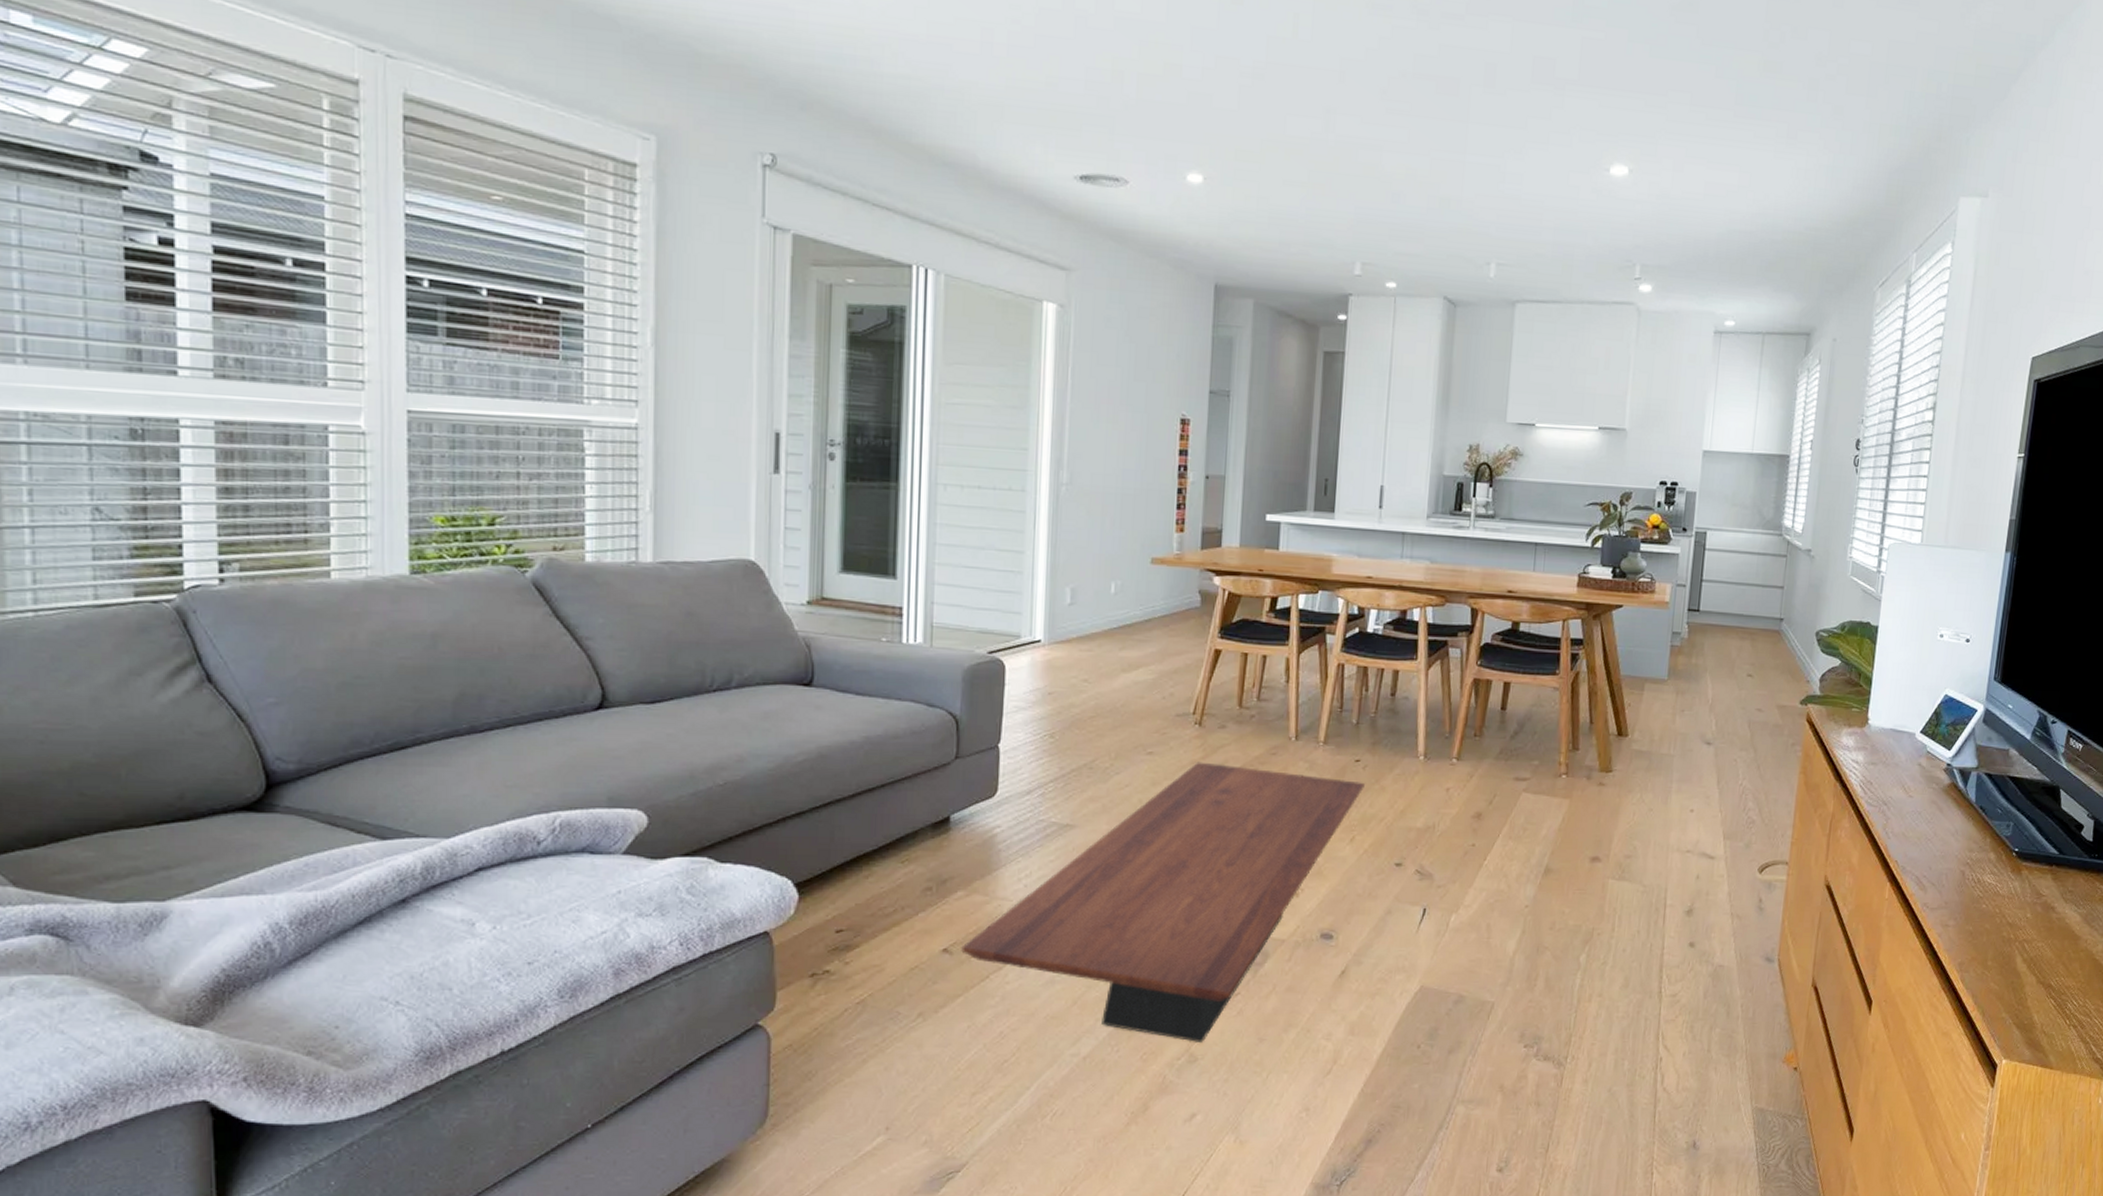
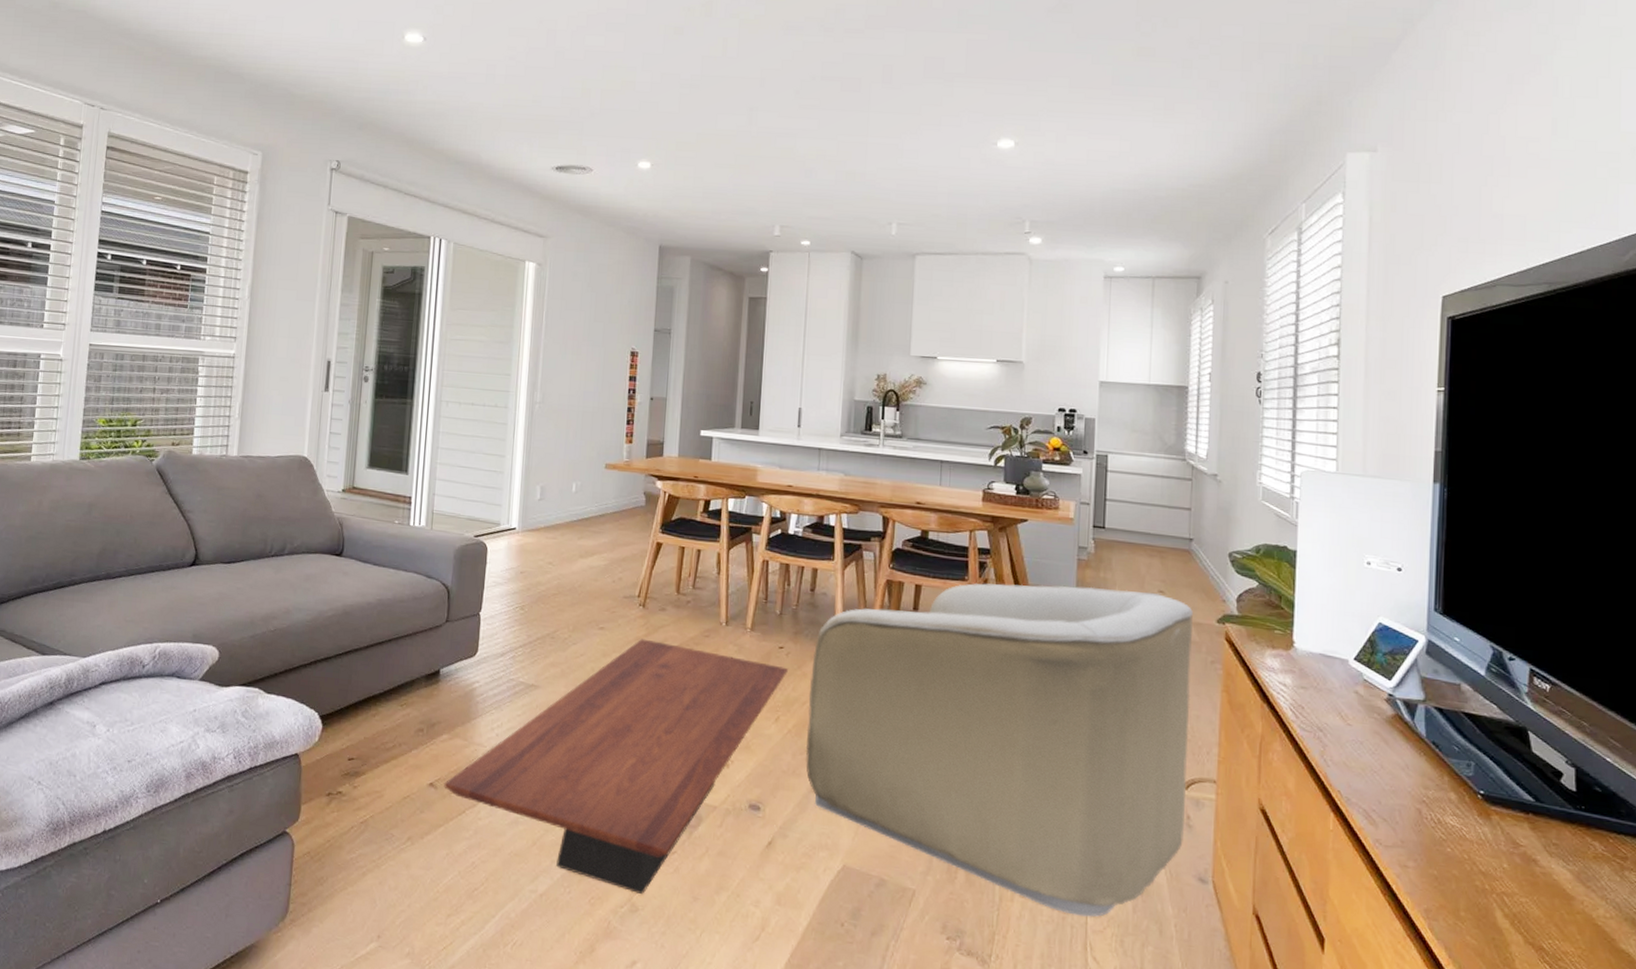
armchair: none [1382,674,1778,1008] -> present [805,583,1193,917]

